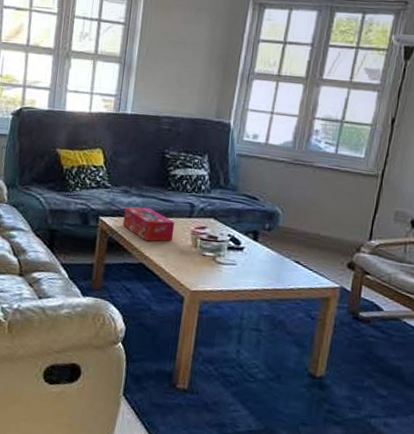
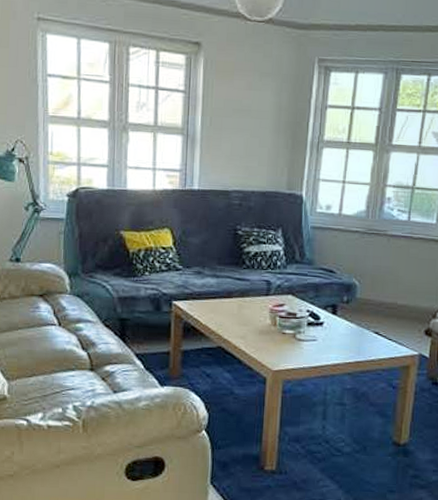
tissue box: present [123,207,175,242] -> none [198,288,252,323]

